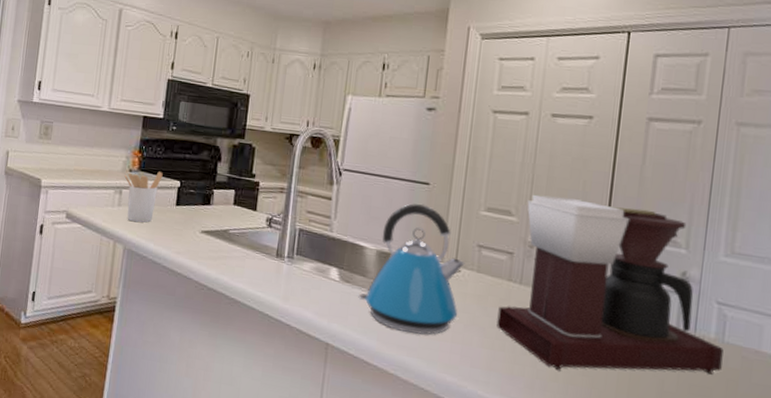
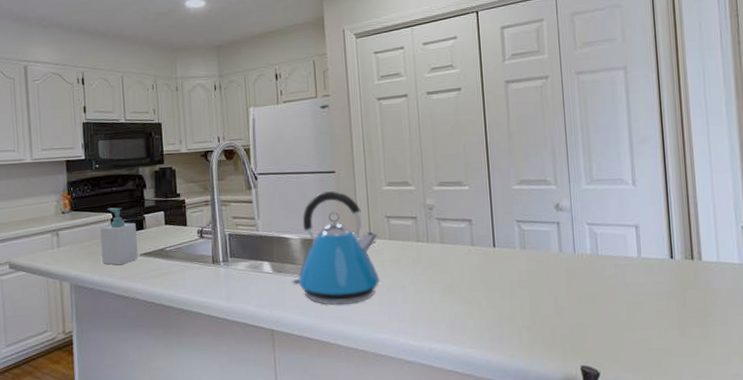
utensil holder: present [124,171,163,223] -> none [58,208,95,259]
soap bottle: none [161,175,203,239] -> present [100,207,138,266]
coffee maker: present [496,194,724,375] -> none [413,158,601,309]

